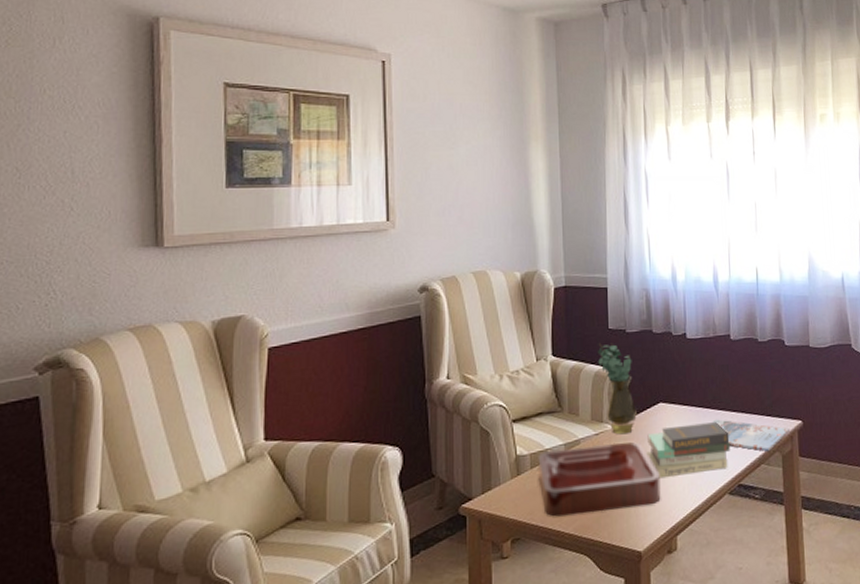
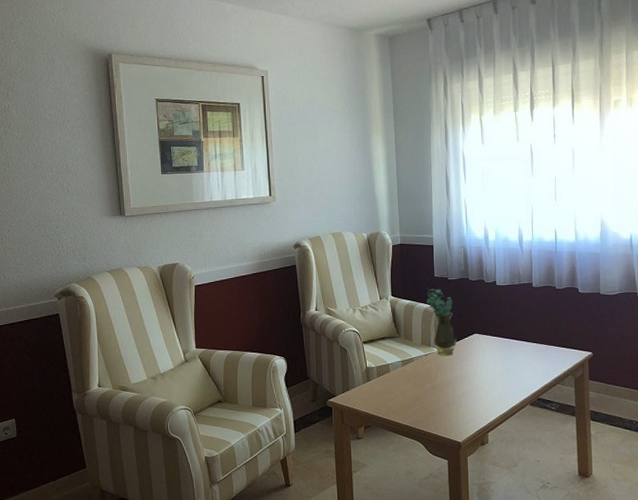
decorative tray: present [538,442,661,517] -> none [382,362,476,413]
books: present [646,422,730,479] -> none [464,350,531,390]
magazine: present [713,419,790,452] -> none [517,348,581,375]

